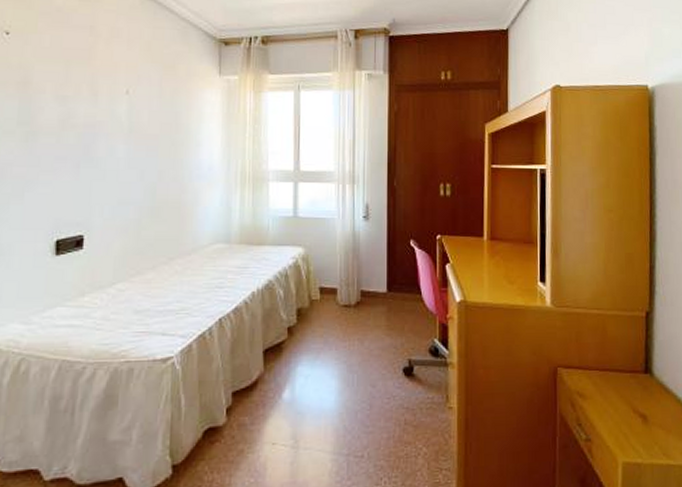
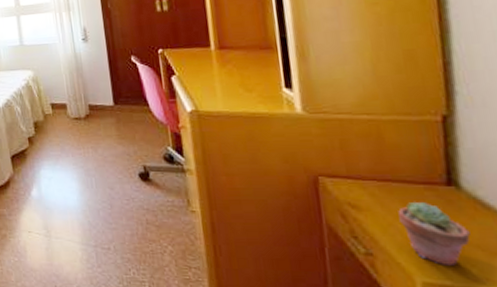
potted succulent: none [611,389,656,445] -> present [398,202,471,266]

